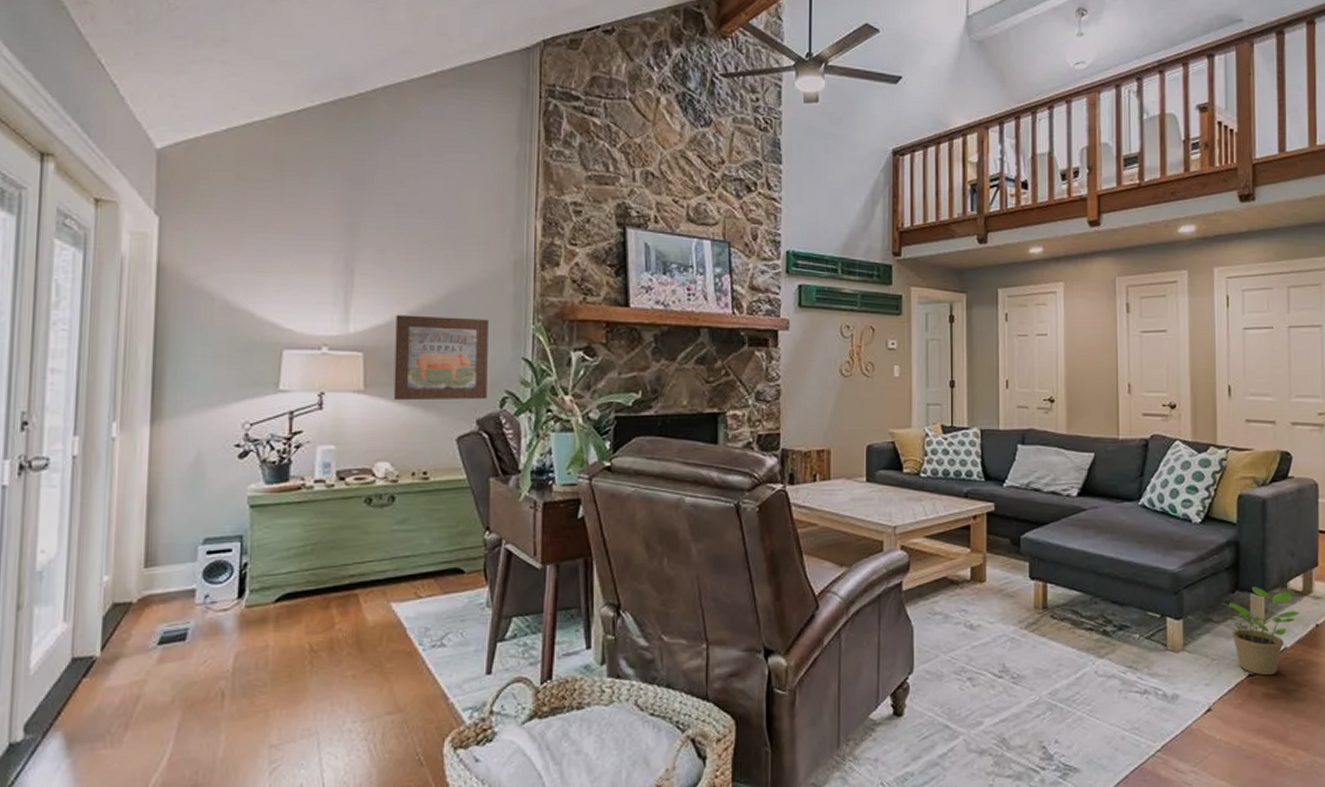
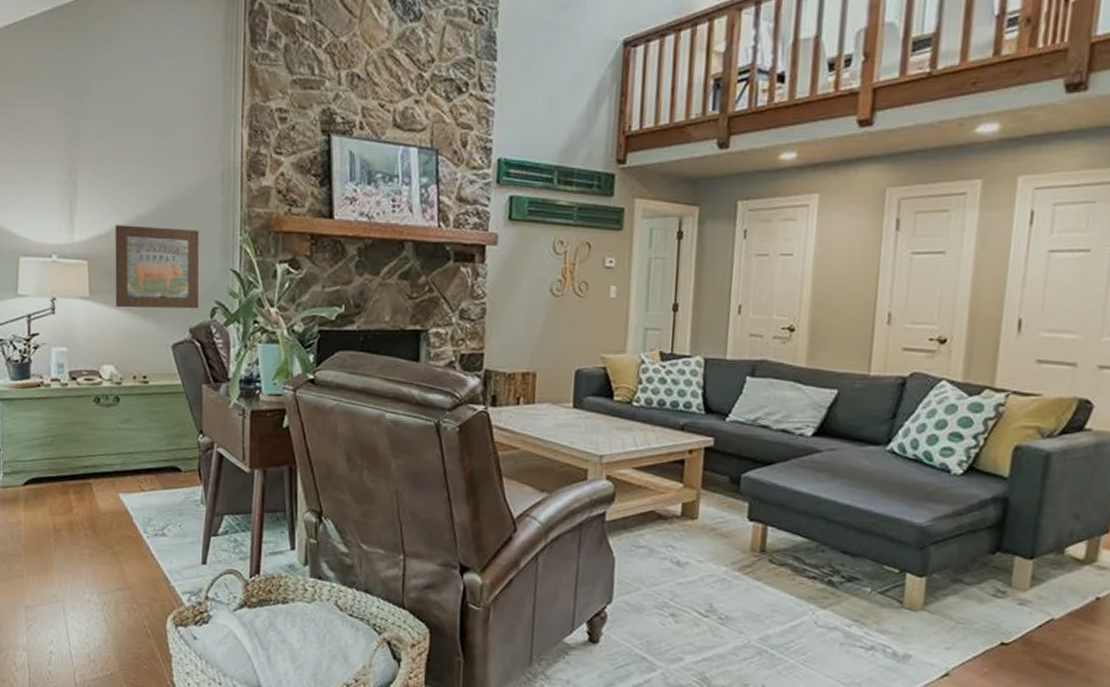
potted plant: present [1223,587,1300,676] -> none [978,549,1078,647]

